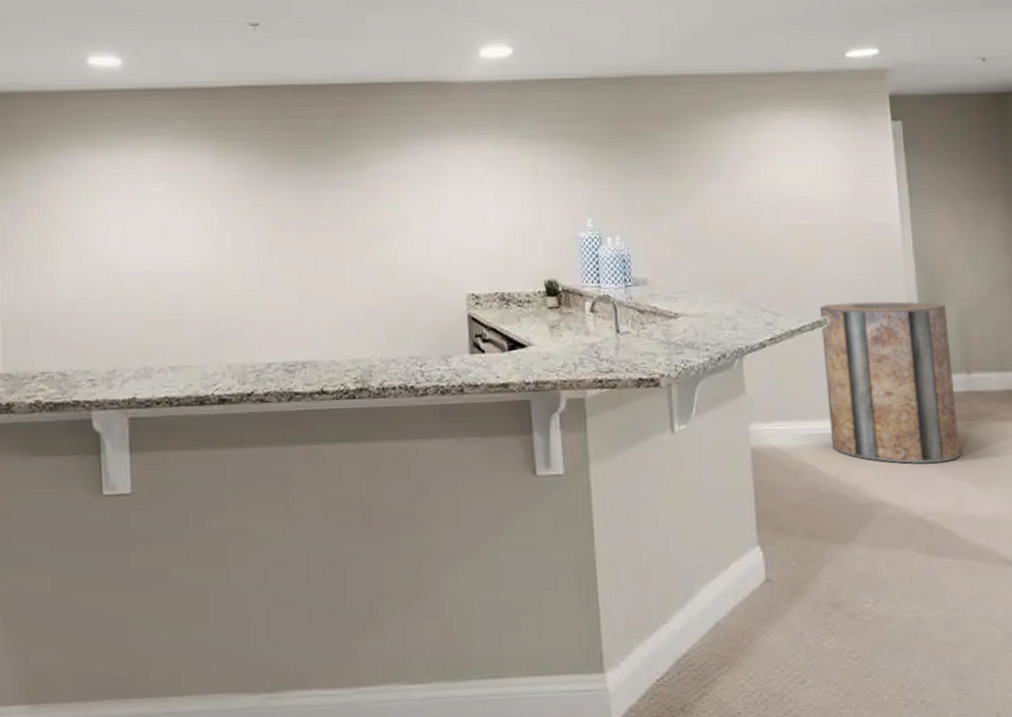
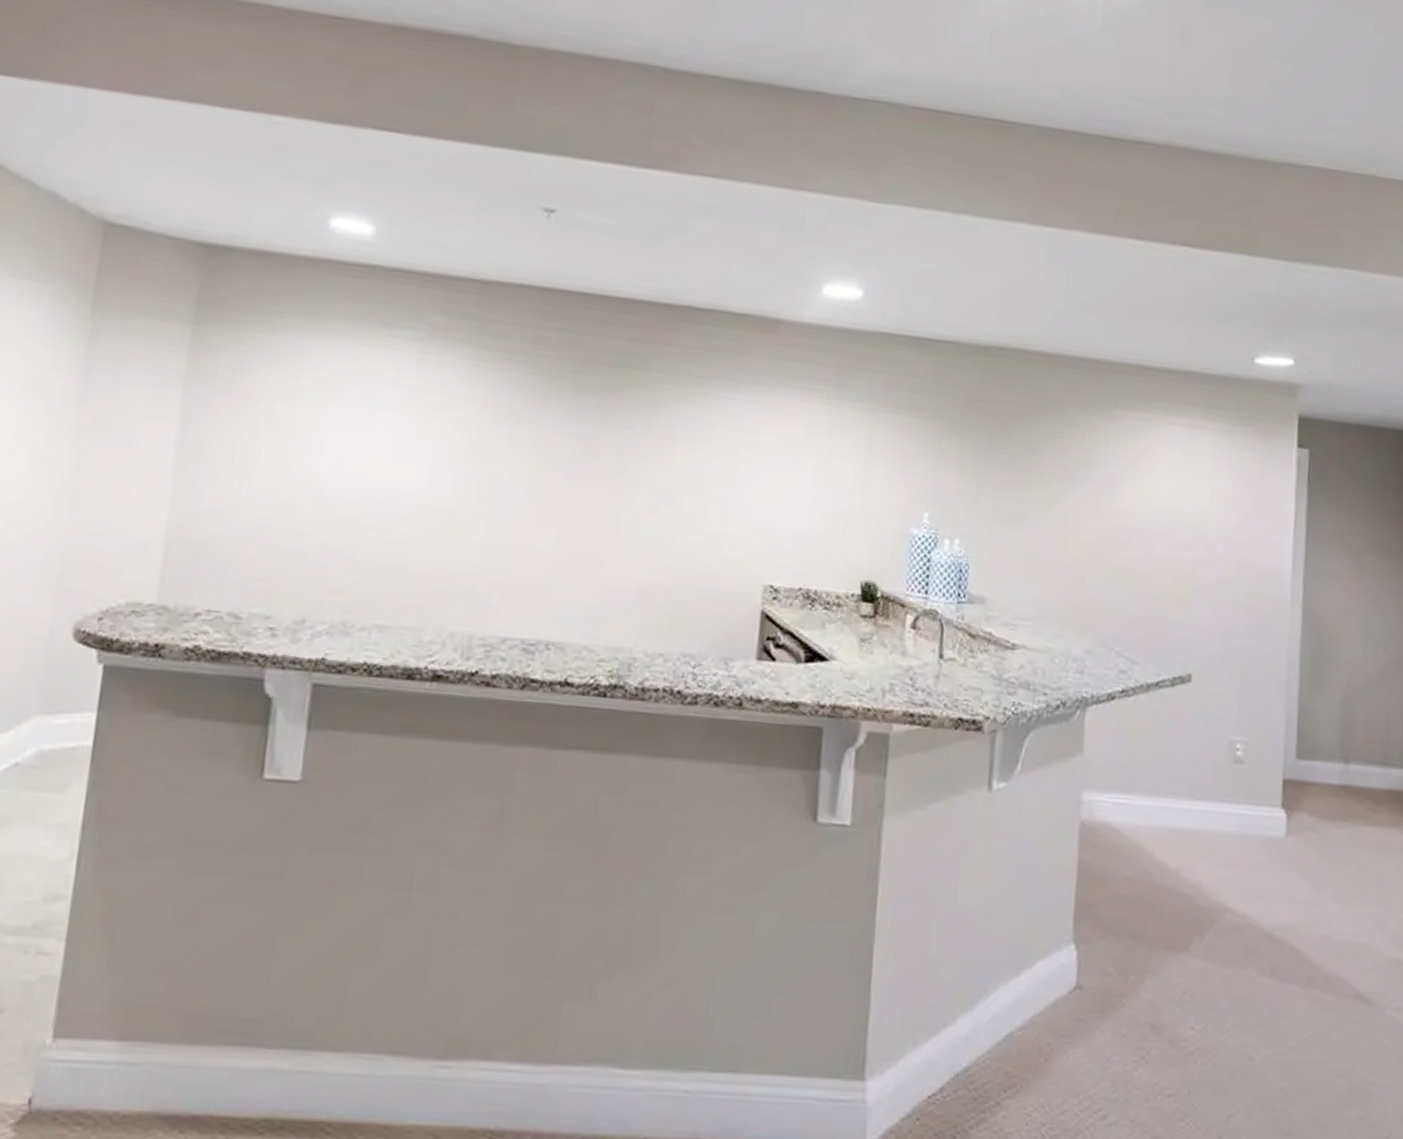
trash can: present [820,301,961,464] -> none [1176,658,1331,868]

